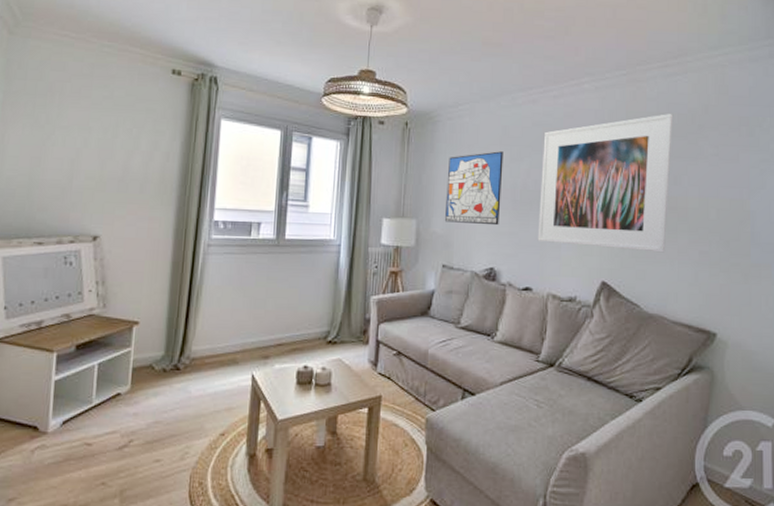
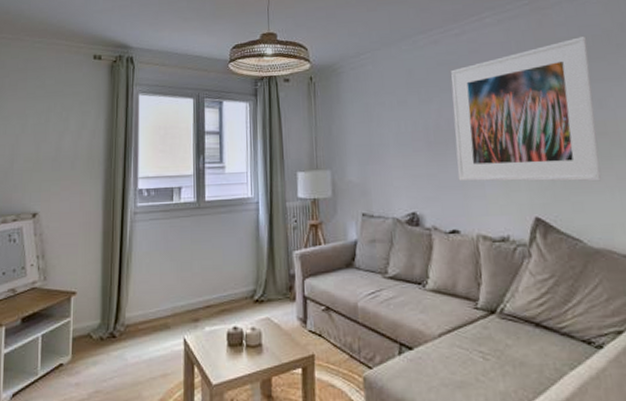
wall art: present [444,151,504,226] -> none [356,94,416,170]

